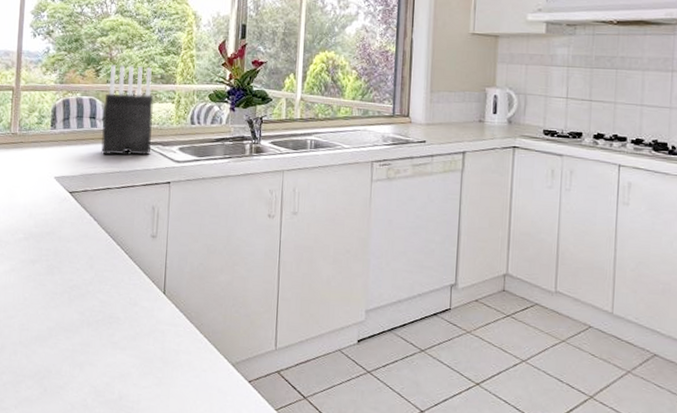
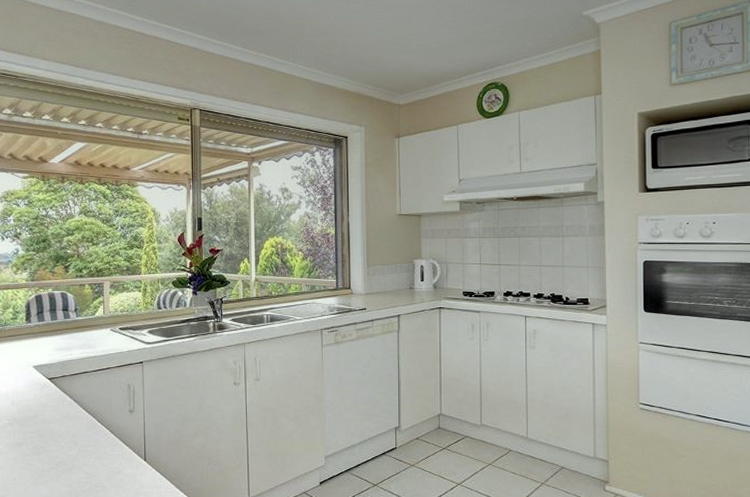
knife block: present [101,64,154,156] -> none [75,260,123,343]

